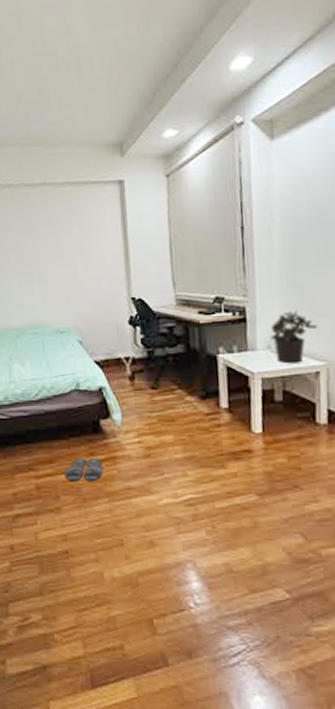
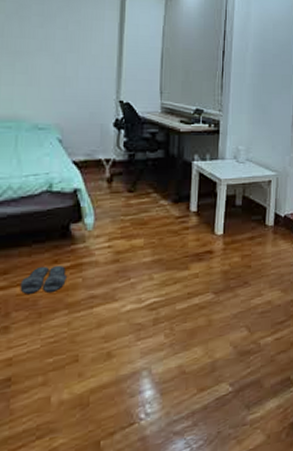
potted plant: present [271,311,318,364] -> none [237,128,273,173]

